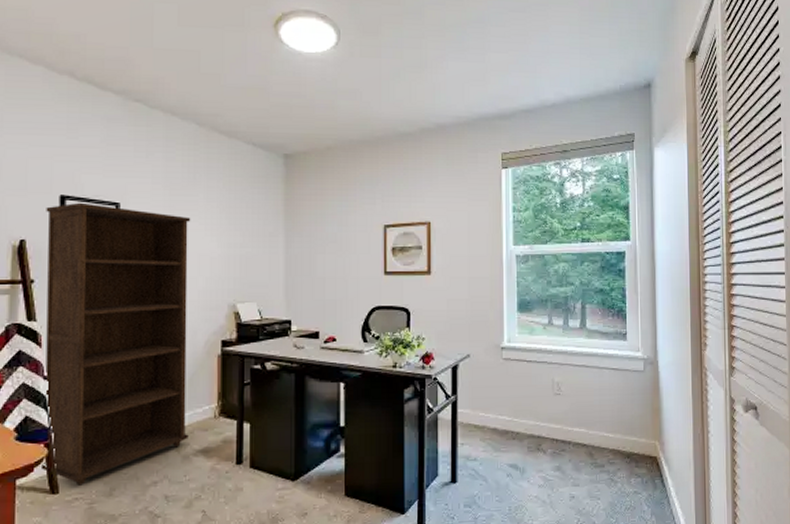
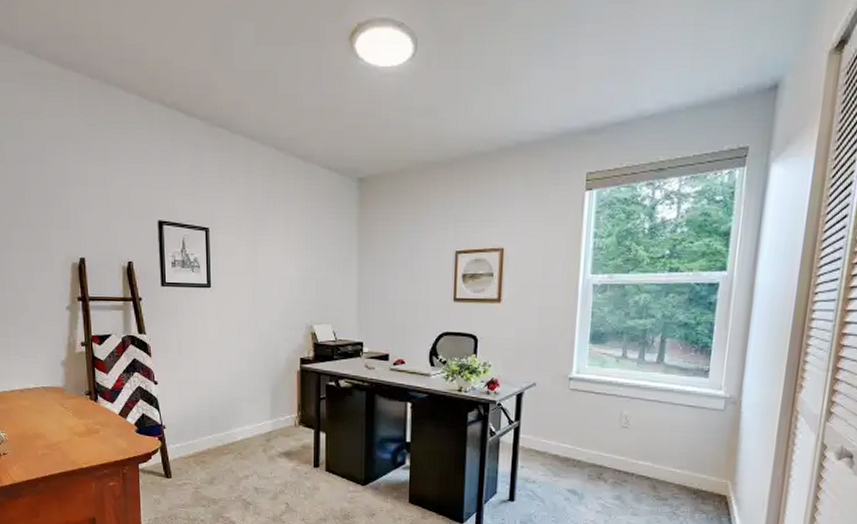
bookcase: present [40,202,191,486] -> none [147,227,273,473]

